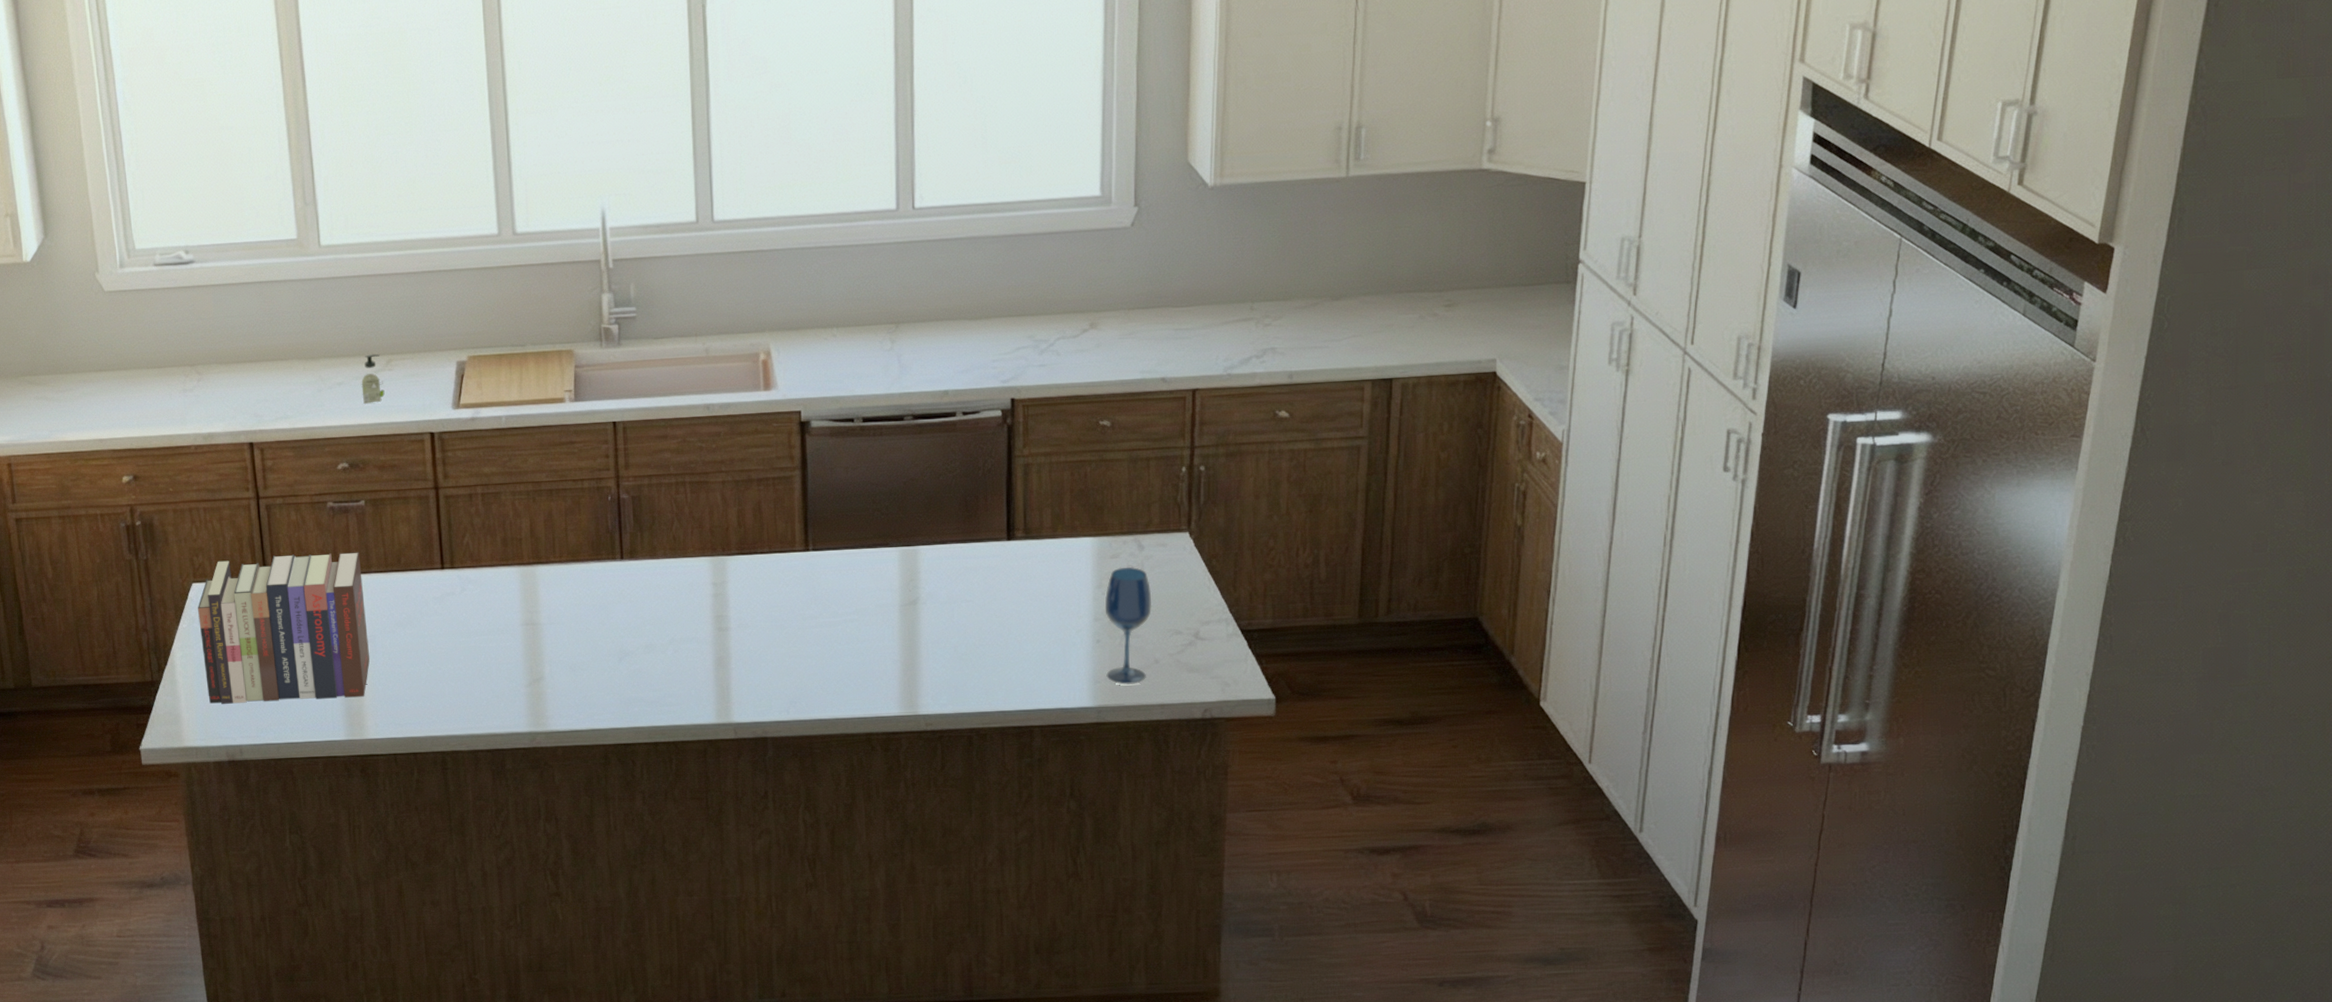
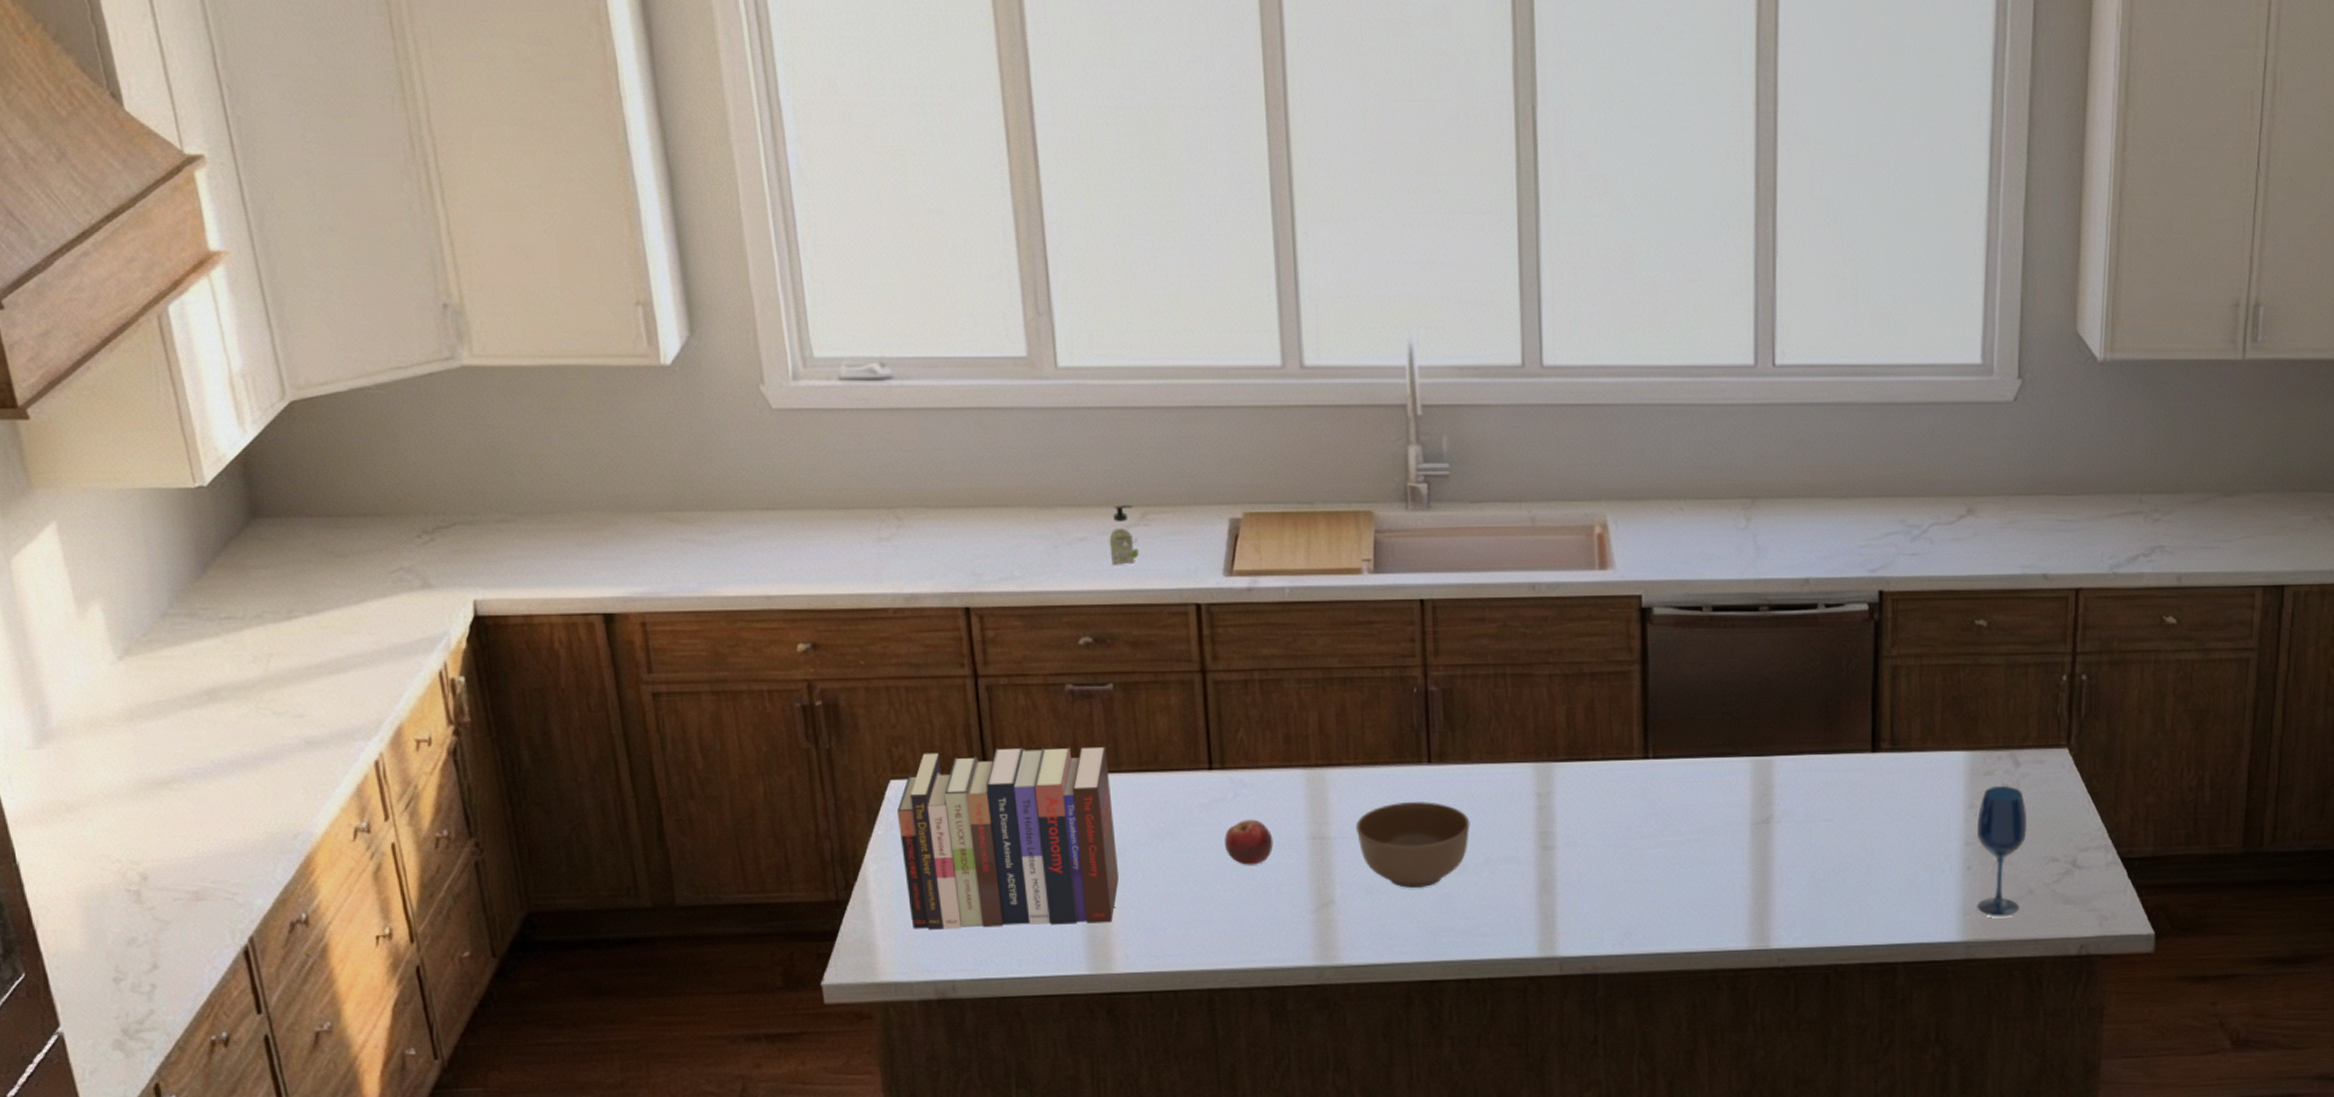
fruit: none [454,609,494,648] -> present [1224,819,1274,865]
bowl: none [561,592,657,666] -> present [1355,802,1470,889]

